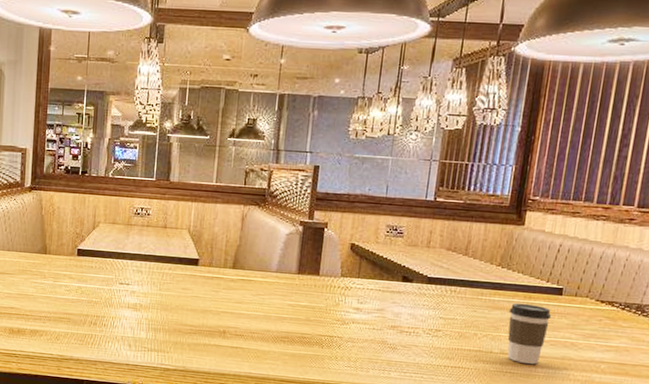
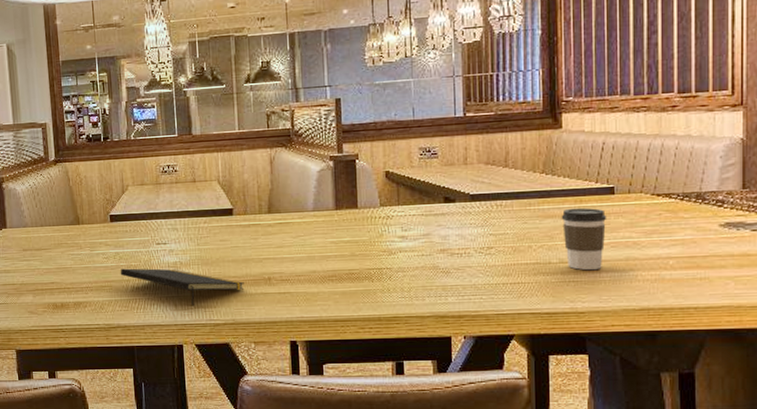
notepad: none [80,303,199,349] -> present [120,268,245,306]

